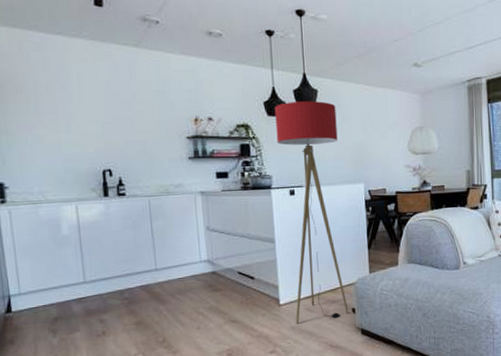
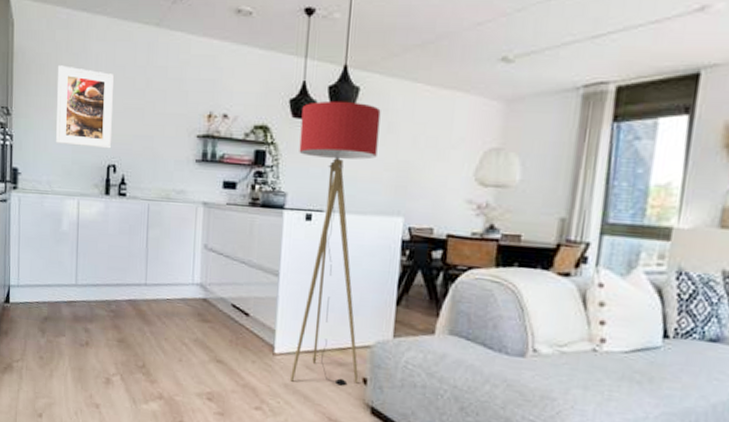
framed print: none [37,84,105,156] -> present [56,65,115,149]

